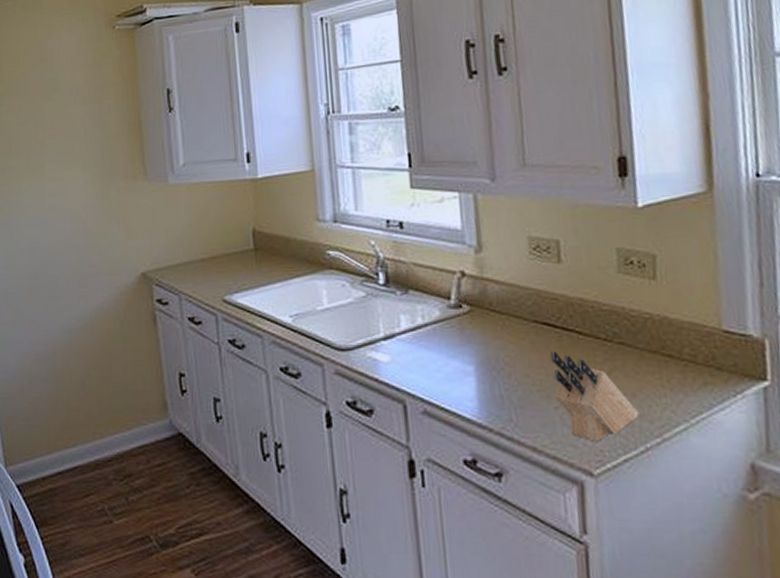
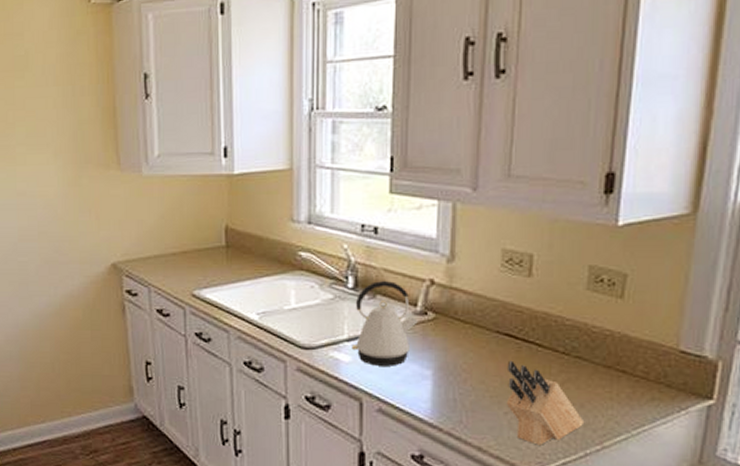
kettle: none [389,275,453,364] -> present [351,281,418,366]

